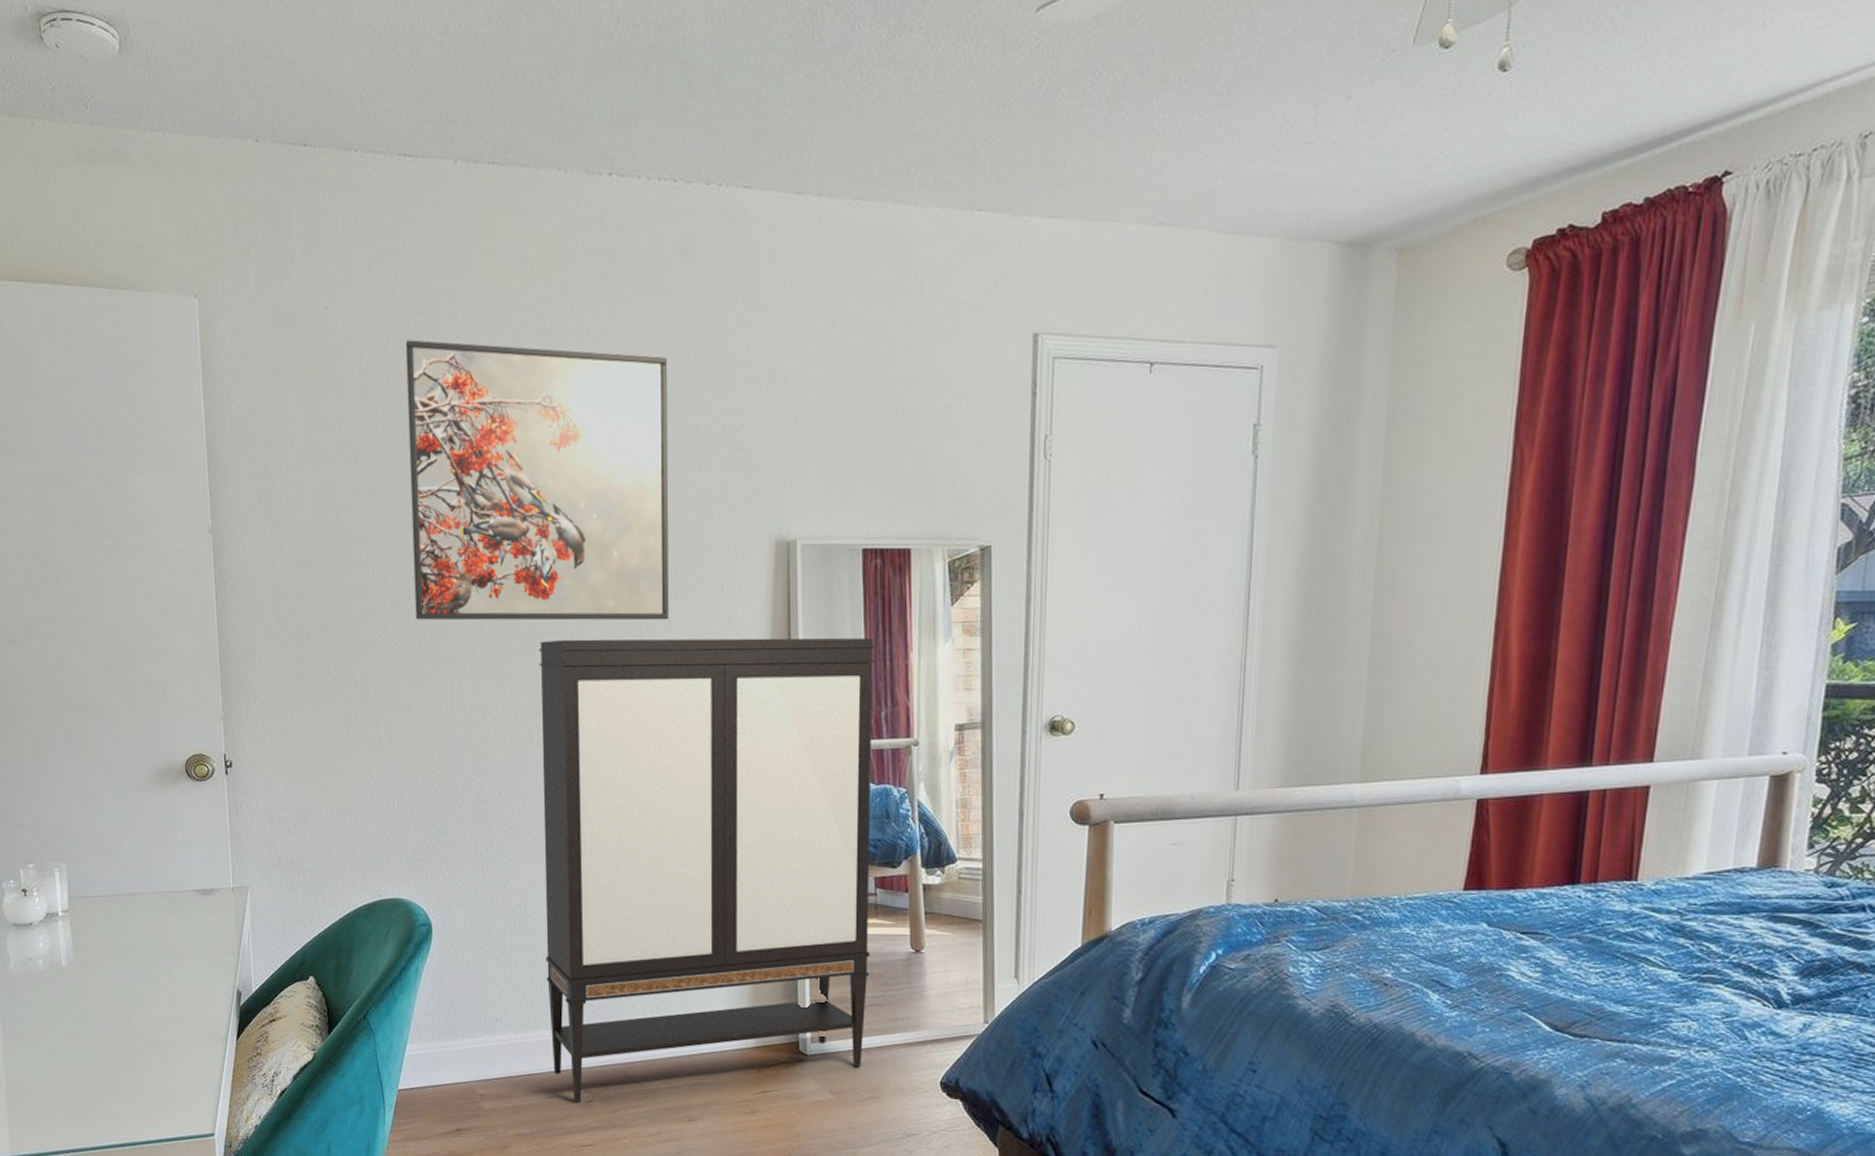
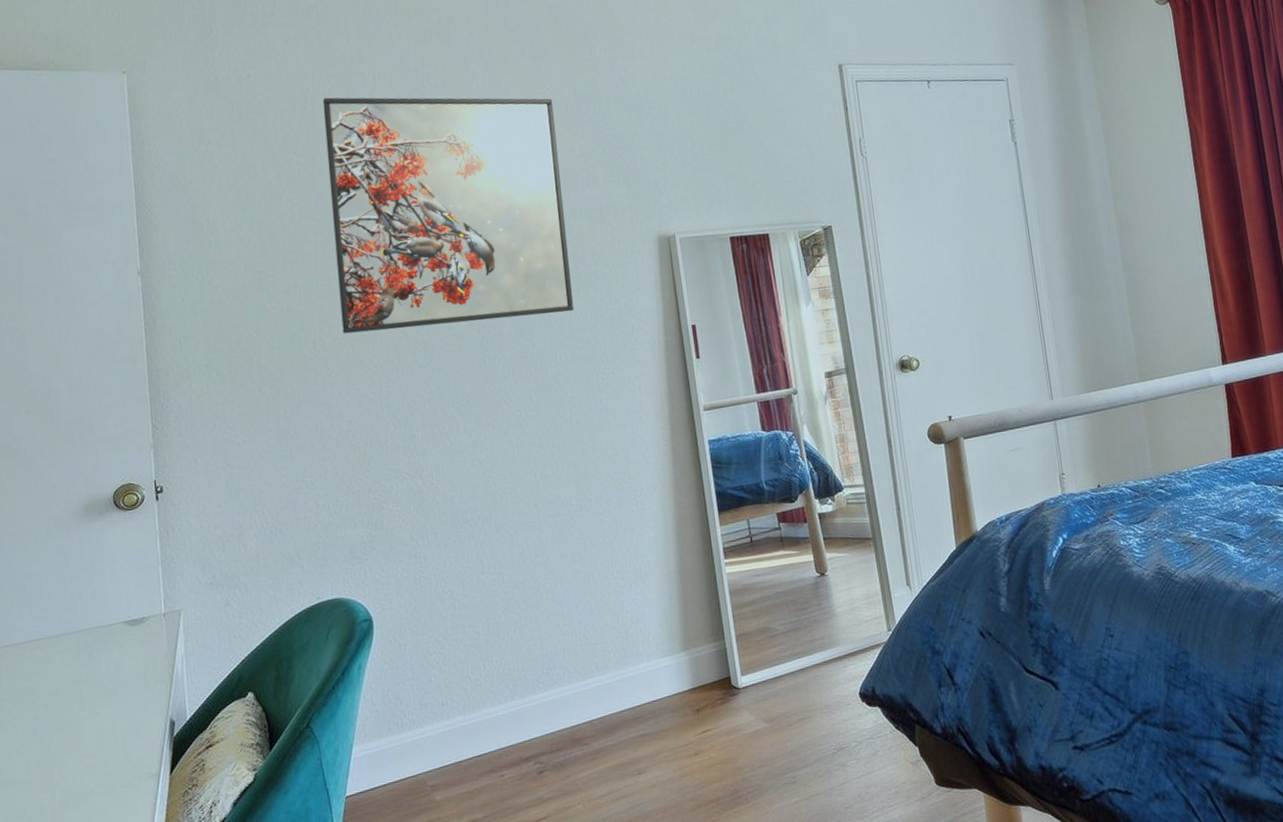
storage cabinet: present [538,638,875,1102] -> none [459,308,789,776]

